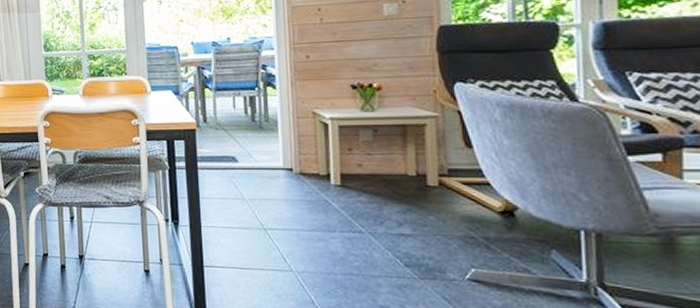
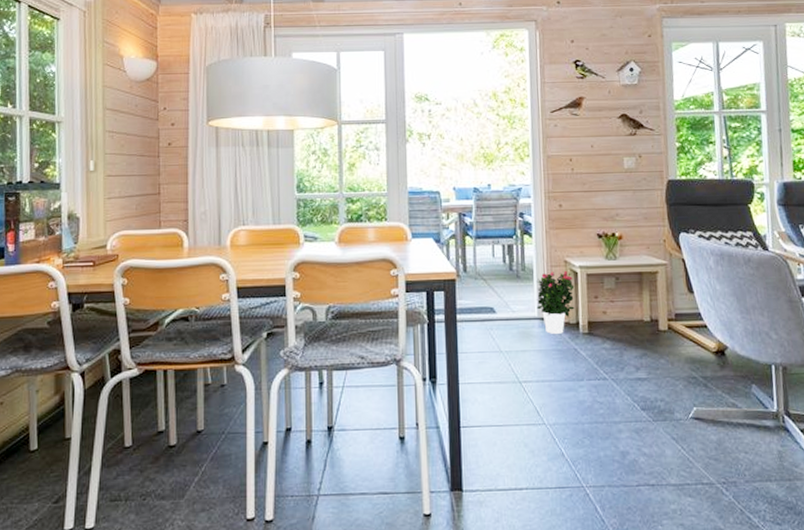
potted flower: none [281,122,325,185] -> present [536,270,575,334]

